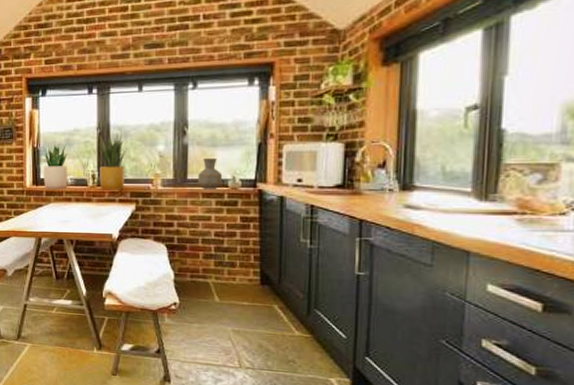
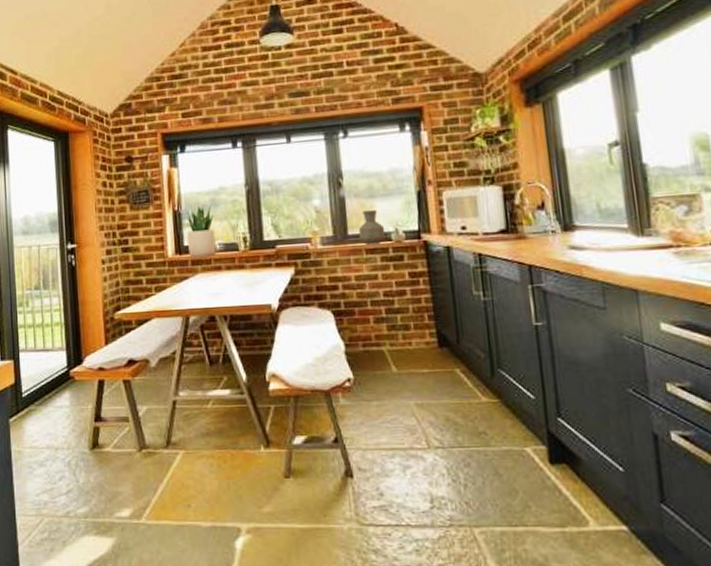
planter: present [98,133,126,190] -> none [247,189,281,254]

